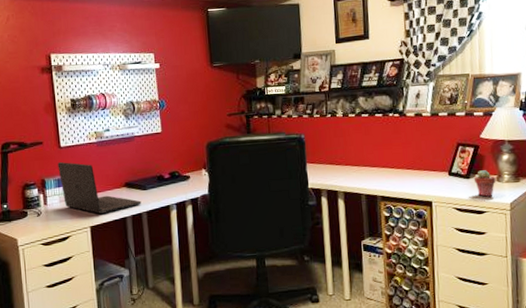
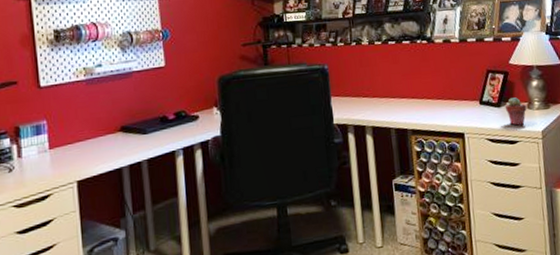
laptop: present [57,161,142,214] -> none [36,104,141,165]

